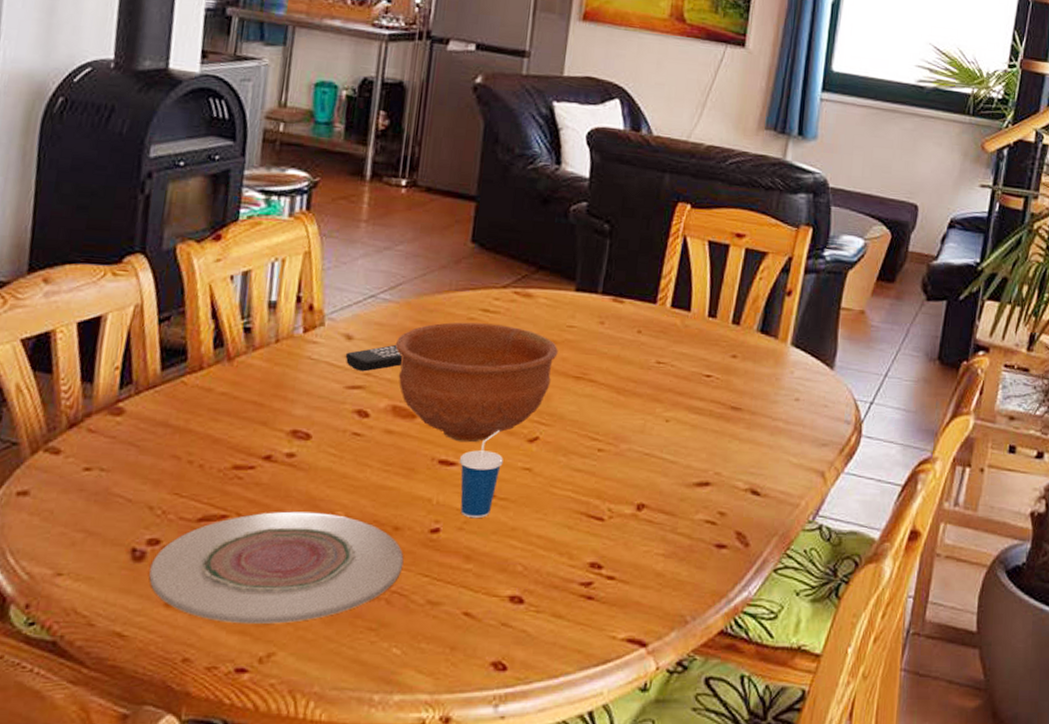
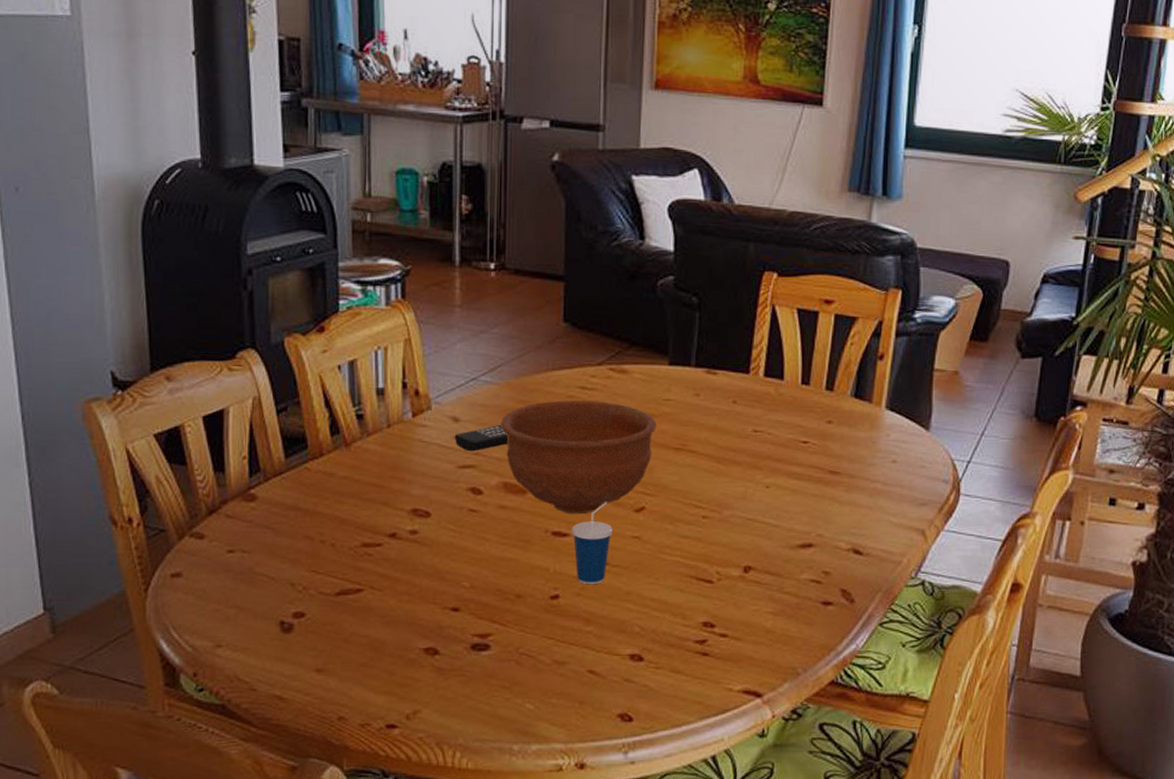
plate: present [149,511,404,624] -> none [299,583,528,685]

